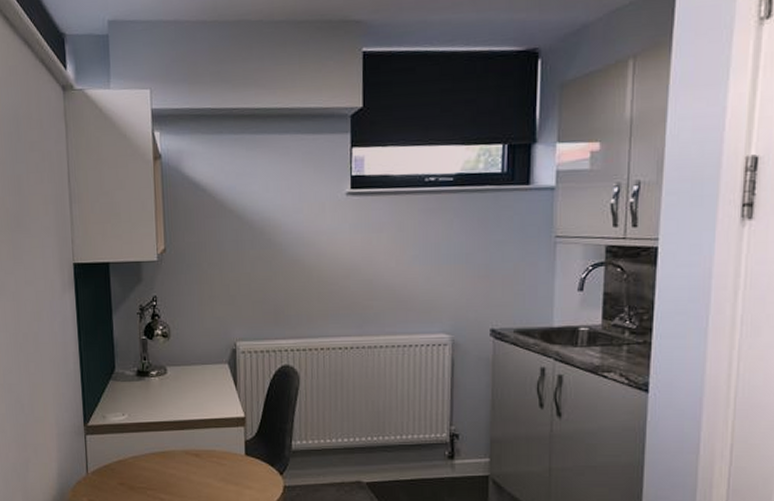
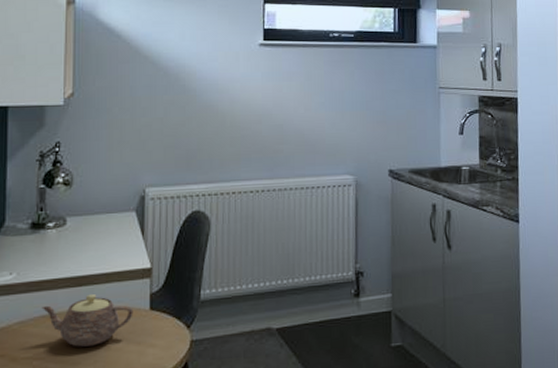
teapot: none [151,438,231,483] -> present [41,294,133,347]

